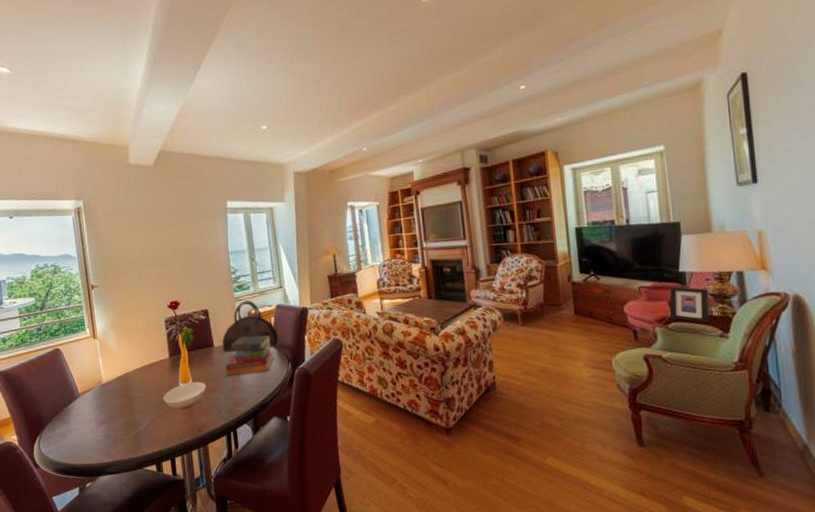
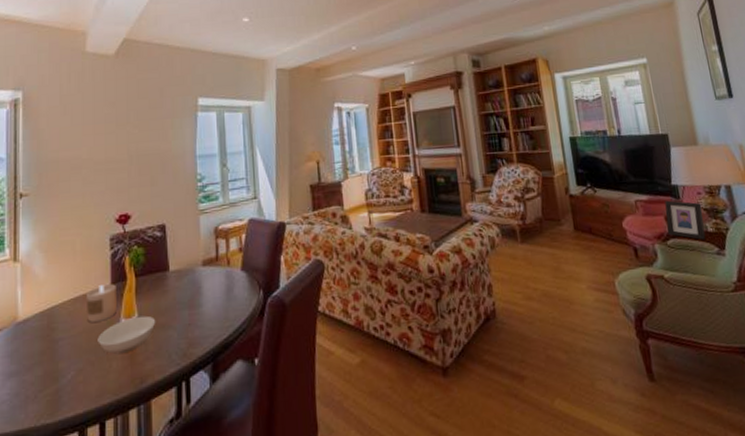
candle: none [150,357,176,386] -> present [85,284,116,322]
handbag: present [222,300,279,352] -> none [179,213,249,278]
books: present [225,335,273,377] -> none [182,255,242,309]

